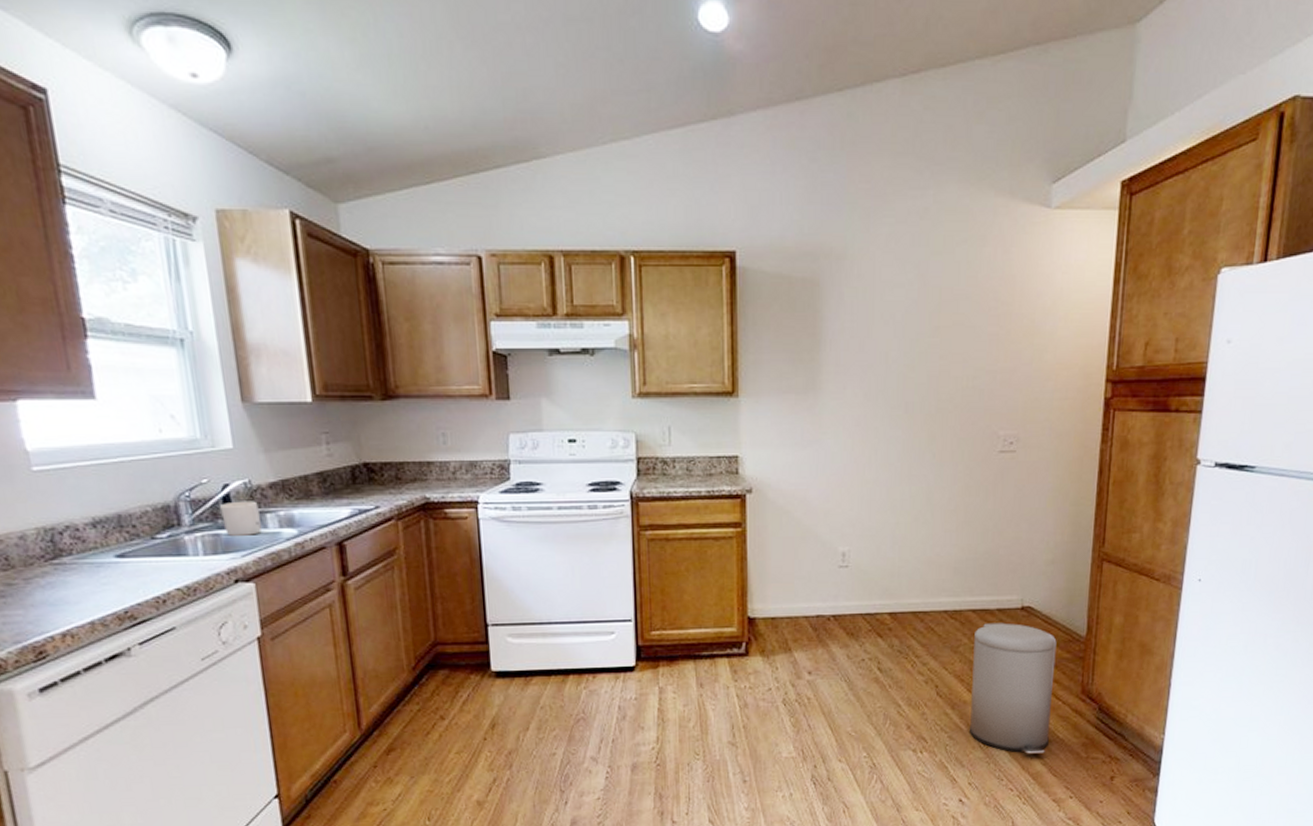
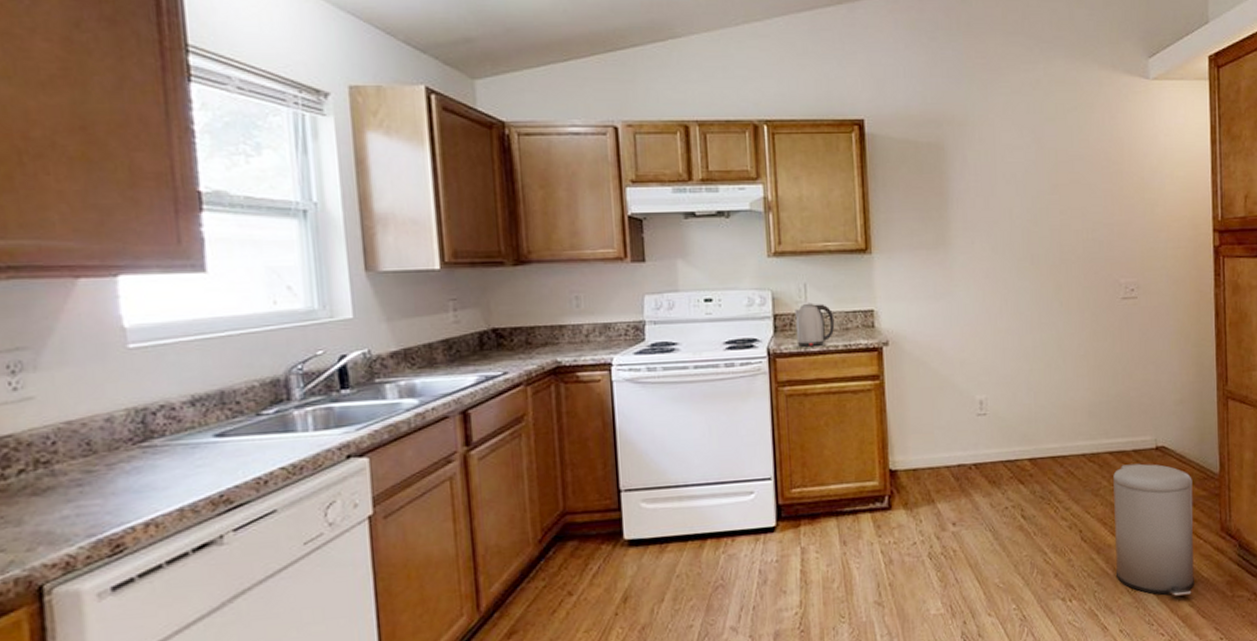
mug: present [219,501,262,537] -> none [334,371,379,410]
kettle: none [658,446,699,491] -> present [795,303,835,347]

